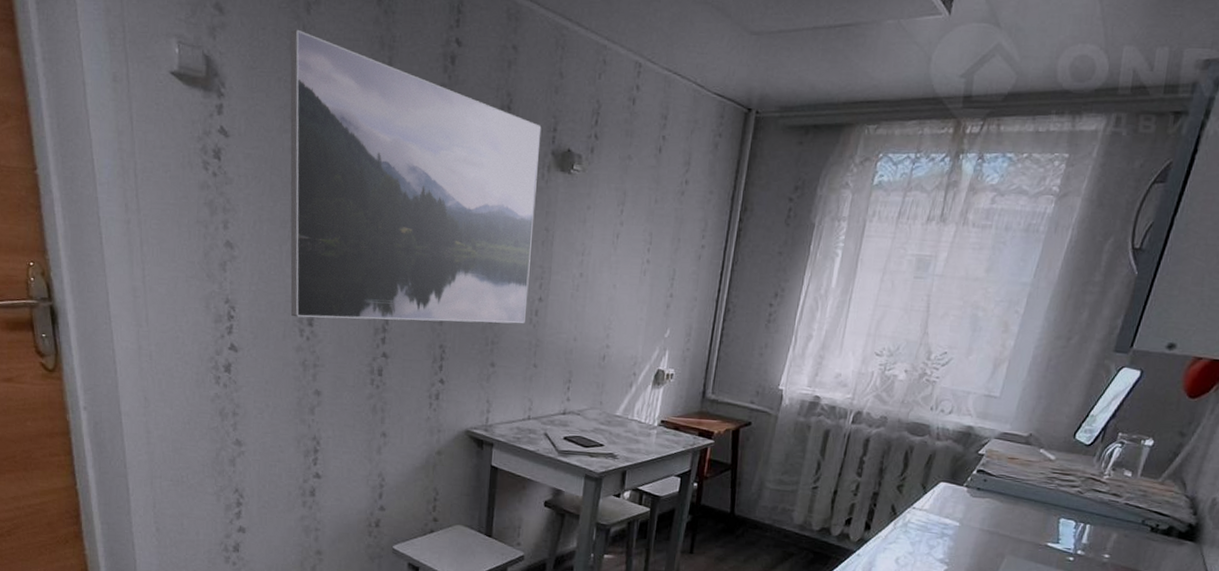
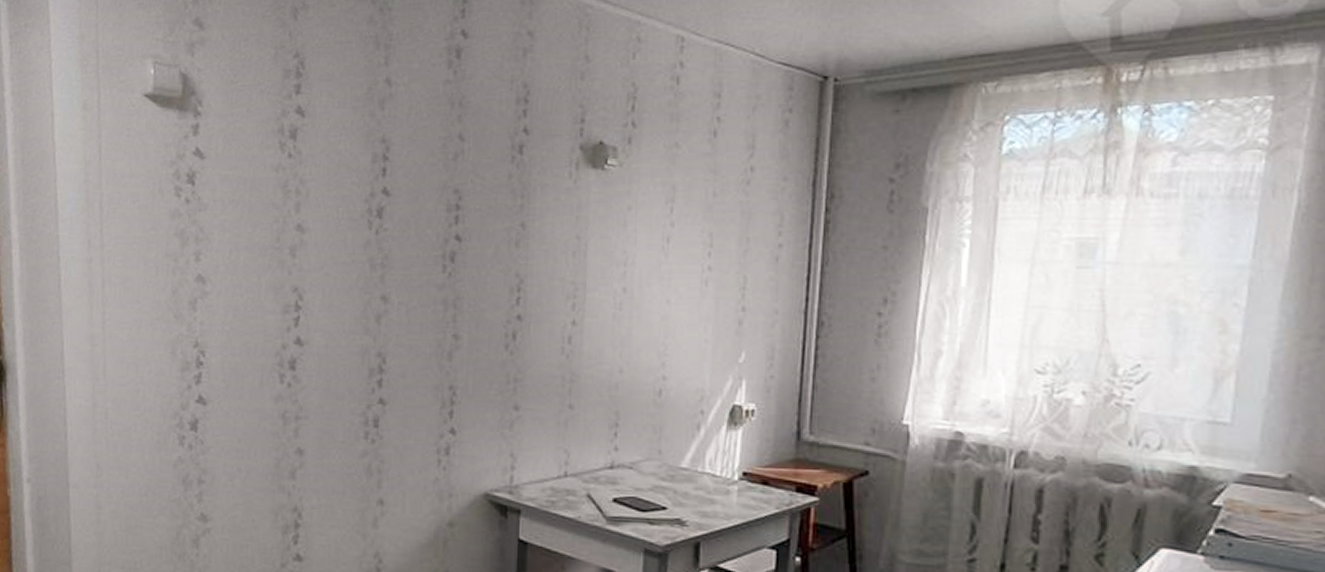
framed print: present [290,29,542,324] -> none [269,37,566,360]

